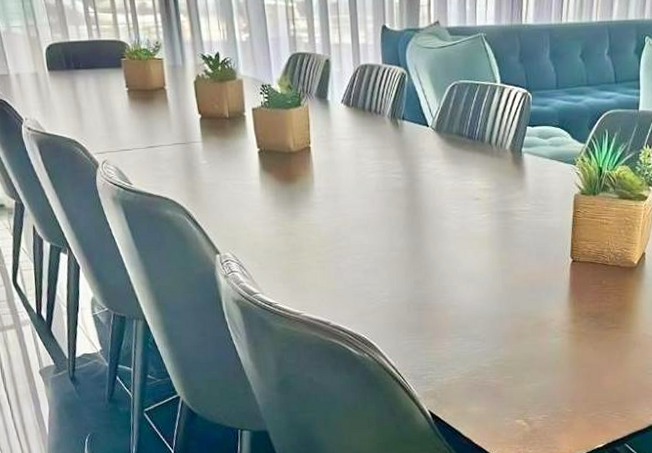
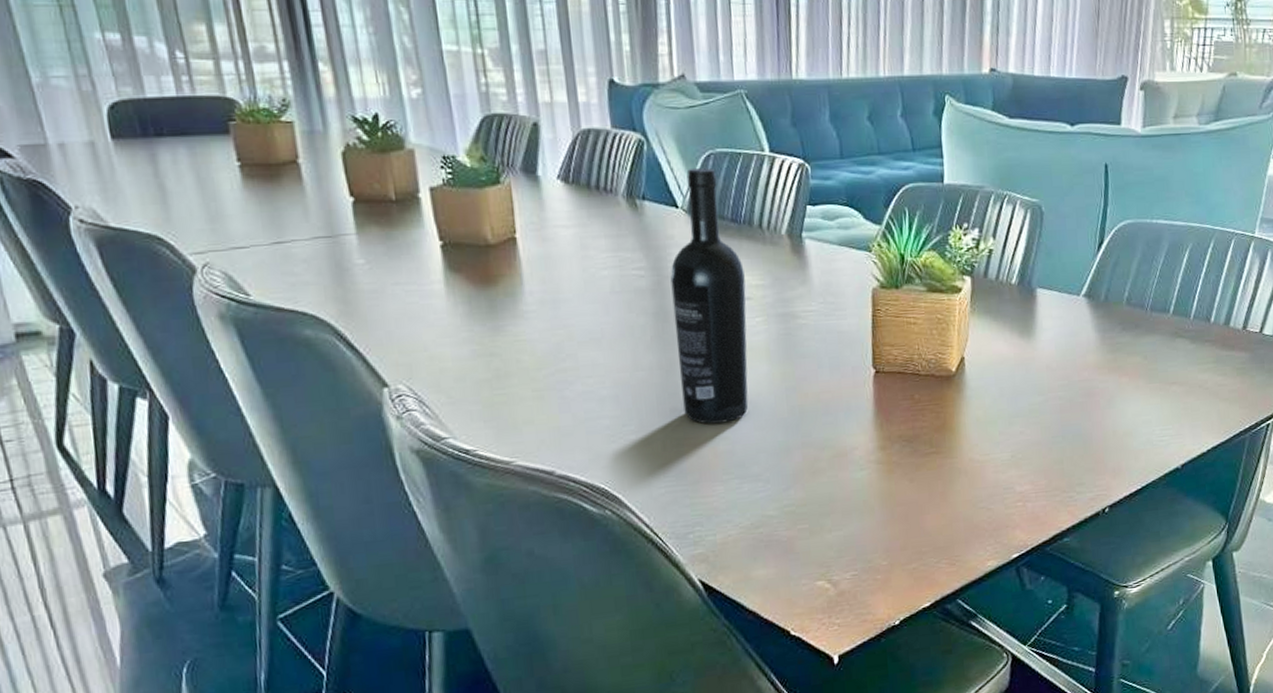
wine bottle: none [420,95,476,294] -> present [670,167,749,424]

